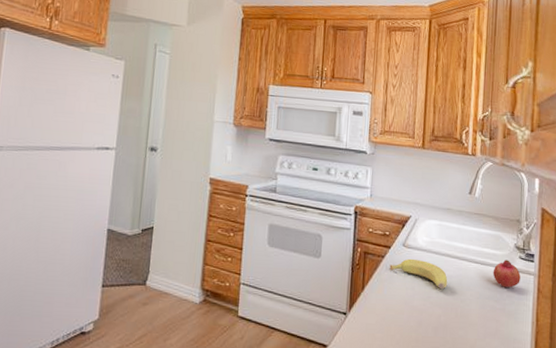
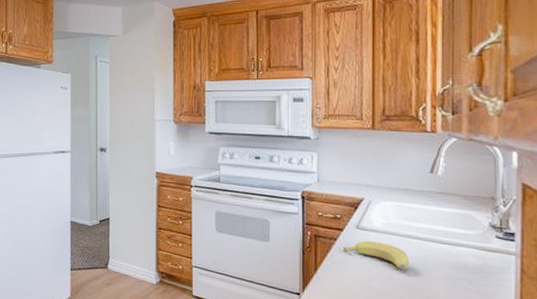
fruit: present [493,259,521,288] -> none [463,239,498,268]

